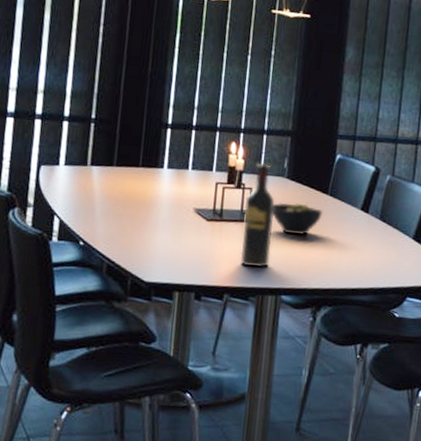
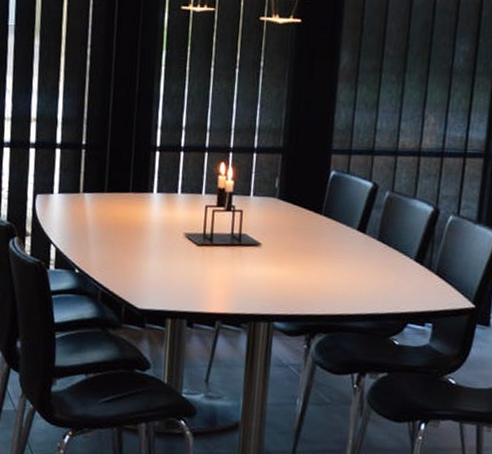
wine bottle: present [240,163,275,268] -> none [231,184,266,294]
bowl: present [272,201,323,236] -> none [263,224,317,259]

